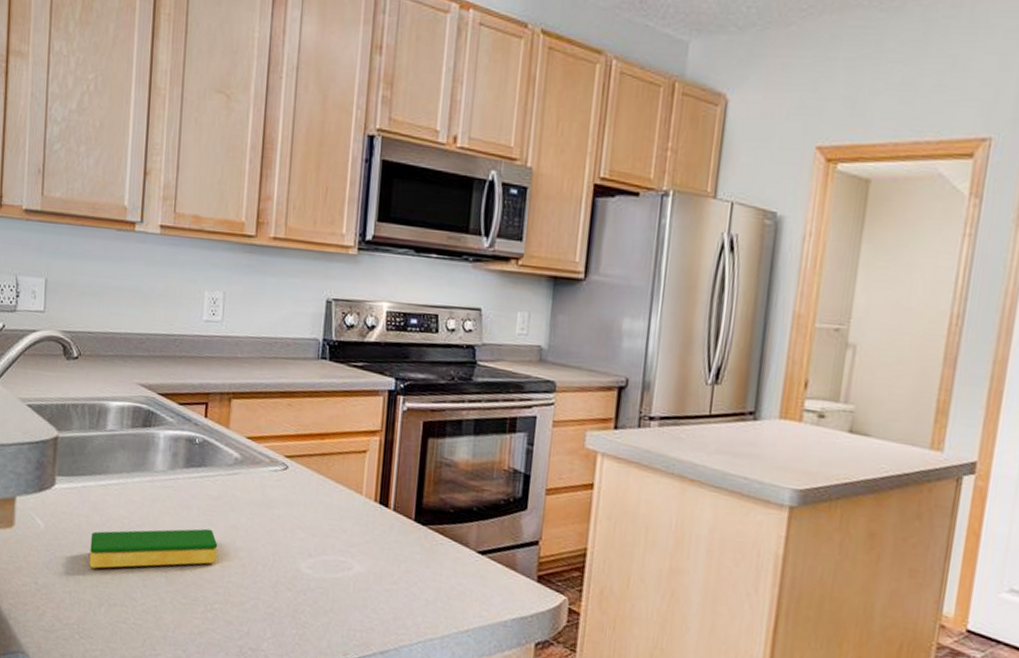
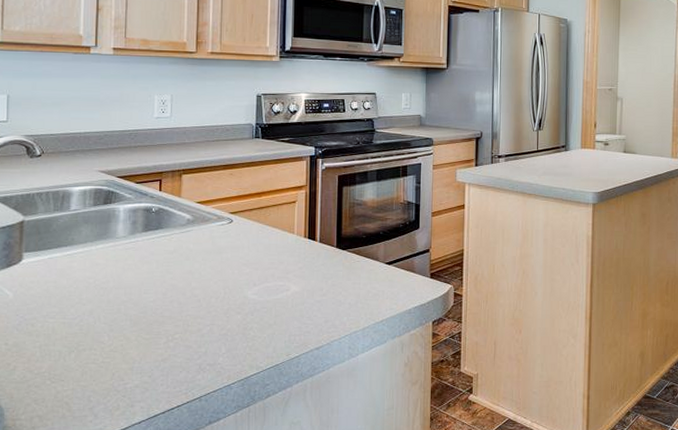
dish sponge: present [89,528,218,569] -> none [58,277,176,323]

